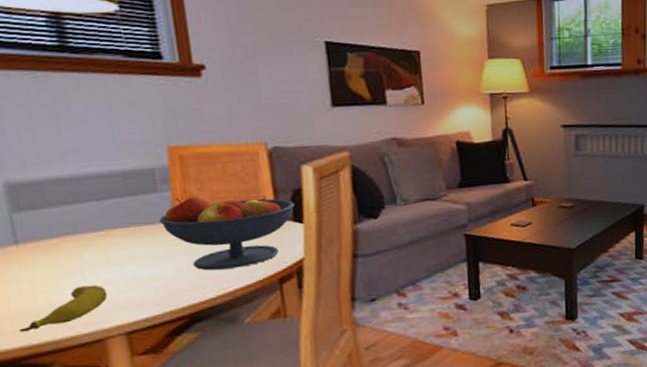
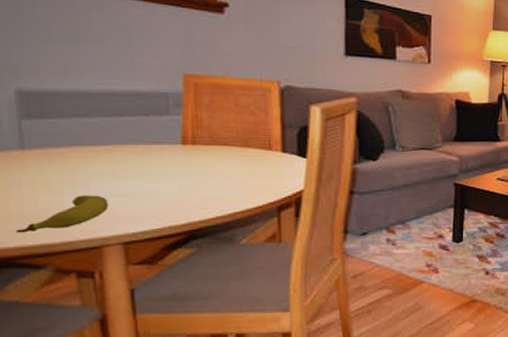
fruit bowl: present [159,195,295,271] -> none [168,122,300,193]

